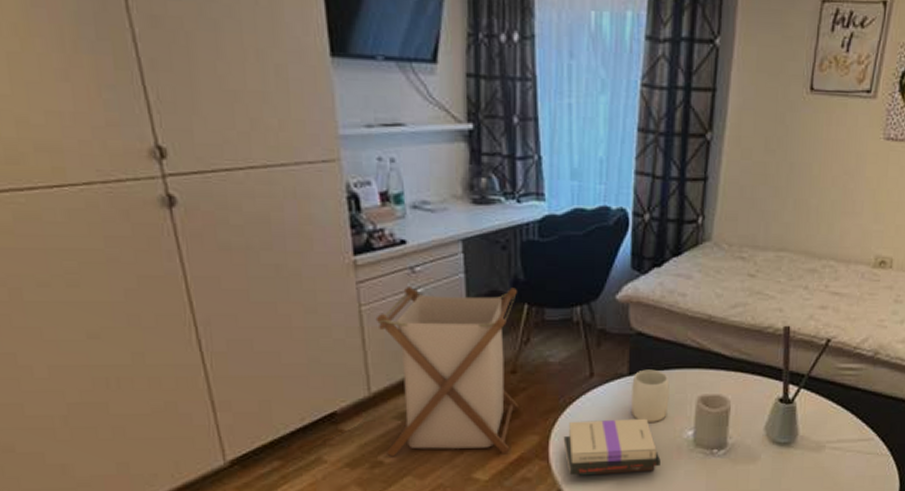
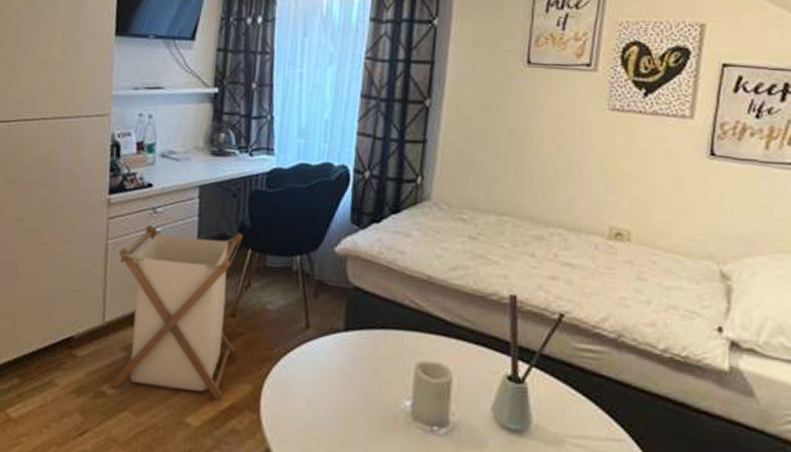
books: present [563,418,661,476] -> none [275,373,375,442]
mug: present [630,369,670,422] -> none [345,326,386,386]

